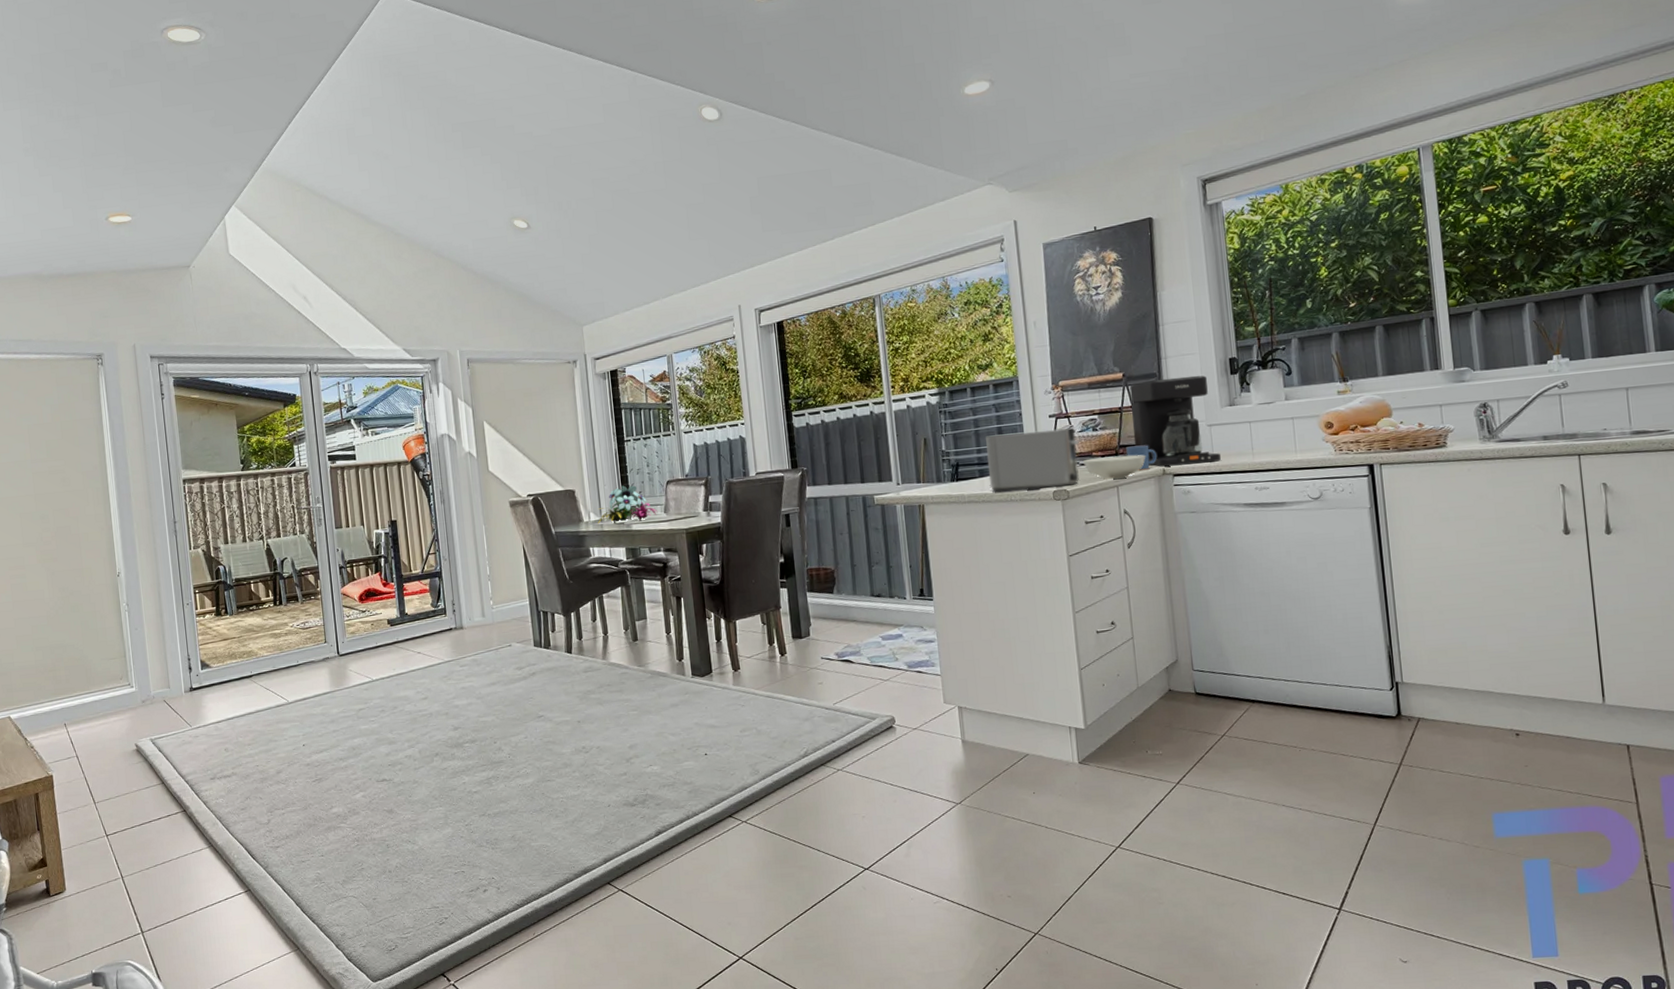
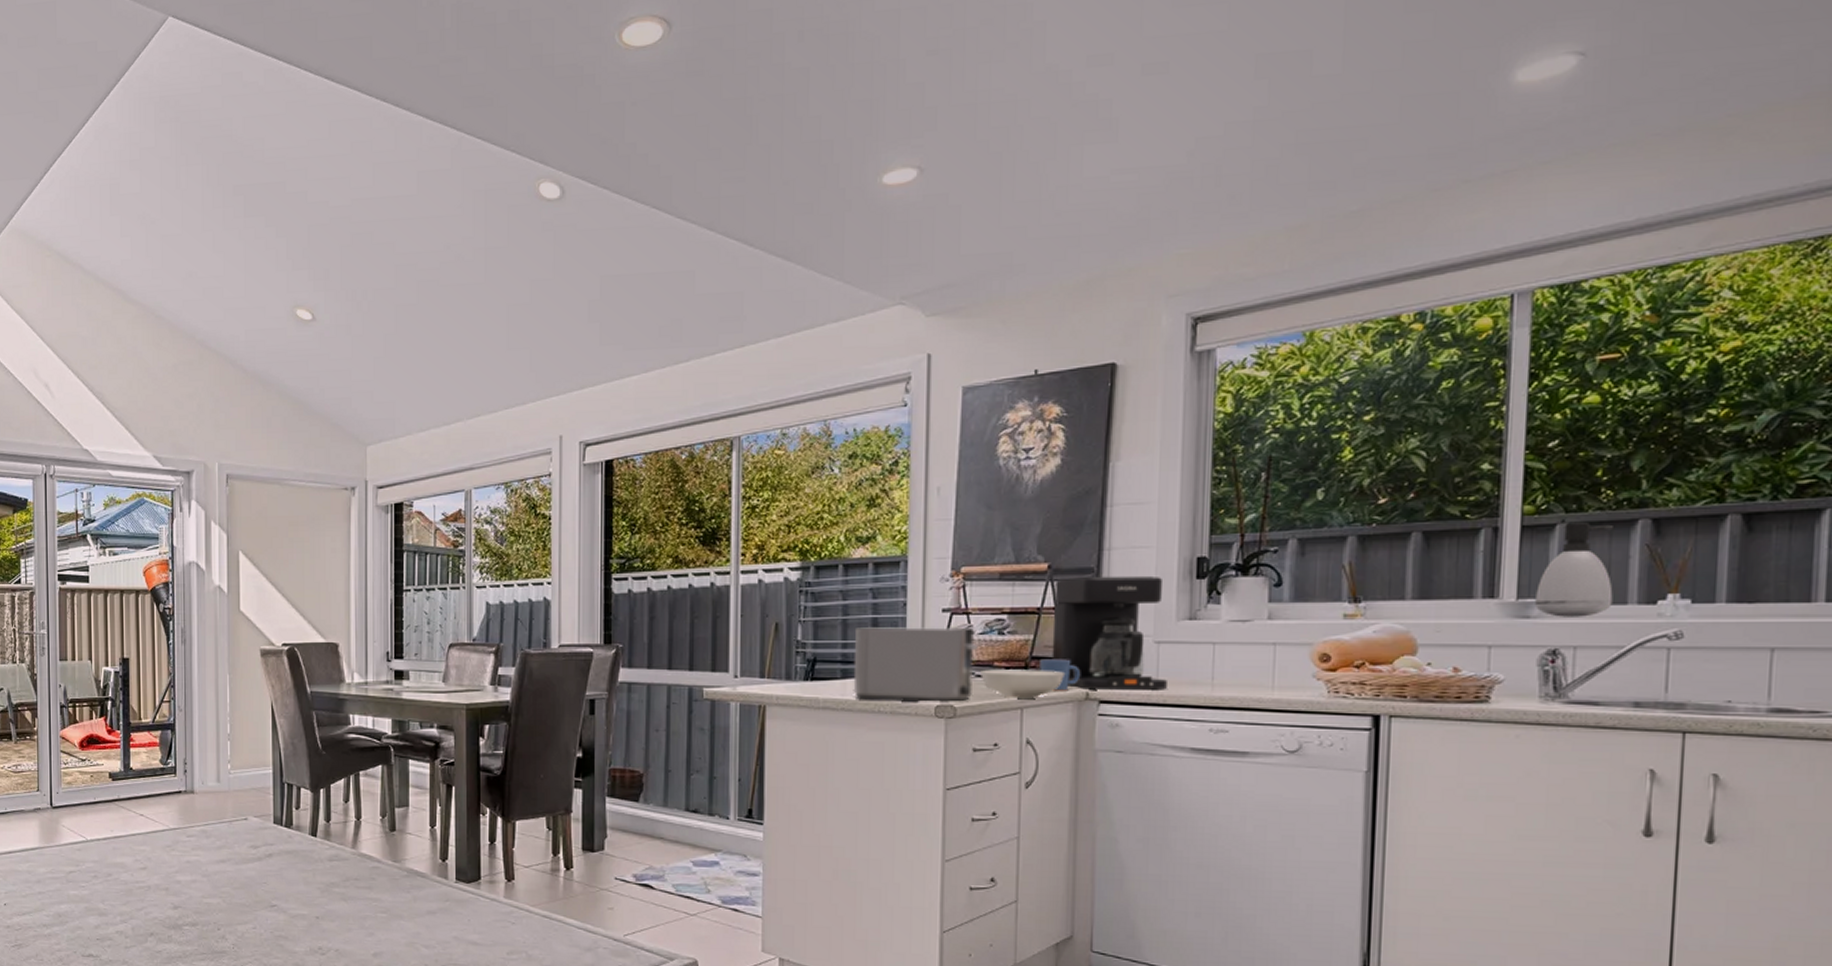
flower arrangement: present [598,485,658,524] -> none [362,644,435,689]
soap dispenser: none [1466,308,1518,379] -> present [1535,521,1615,617]

